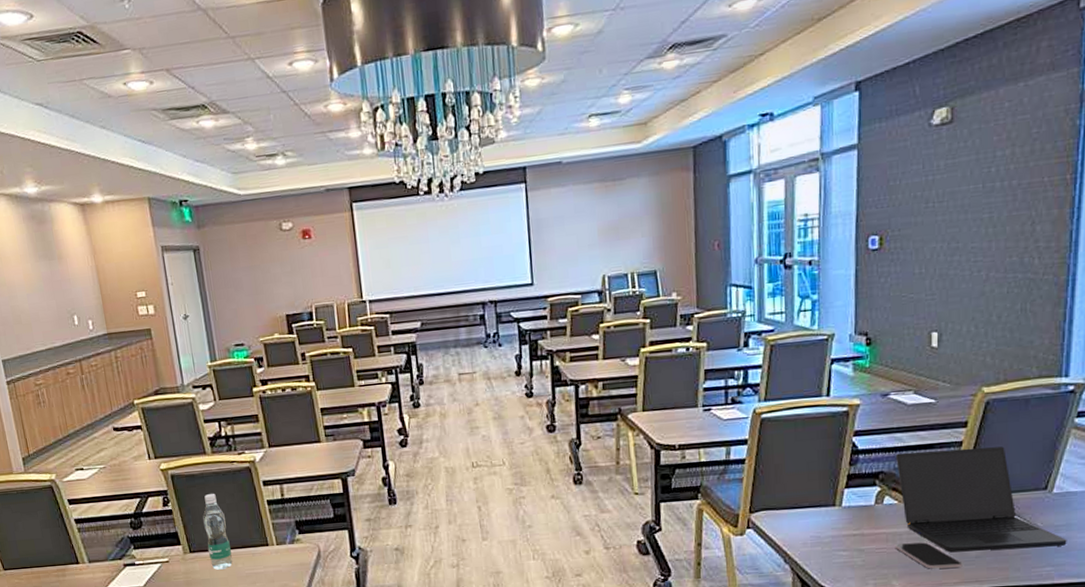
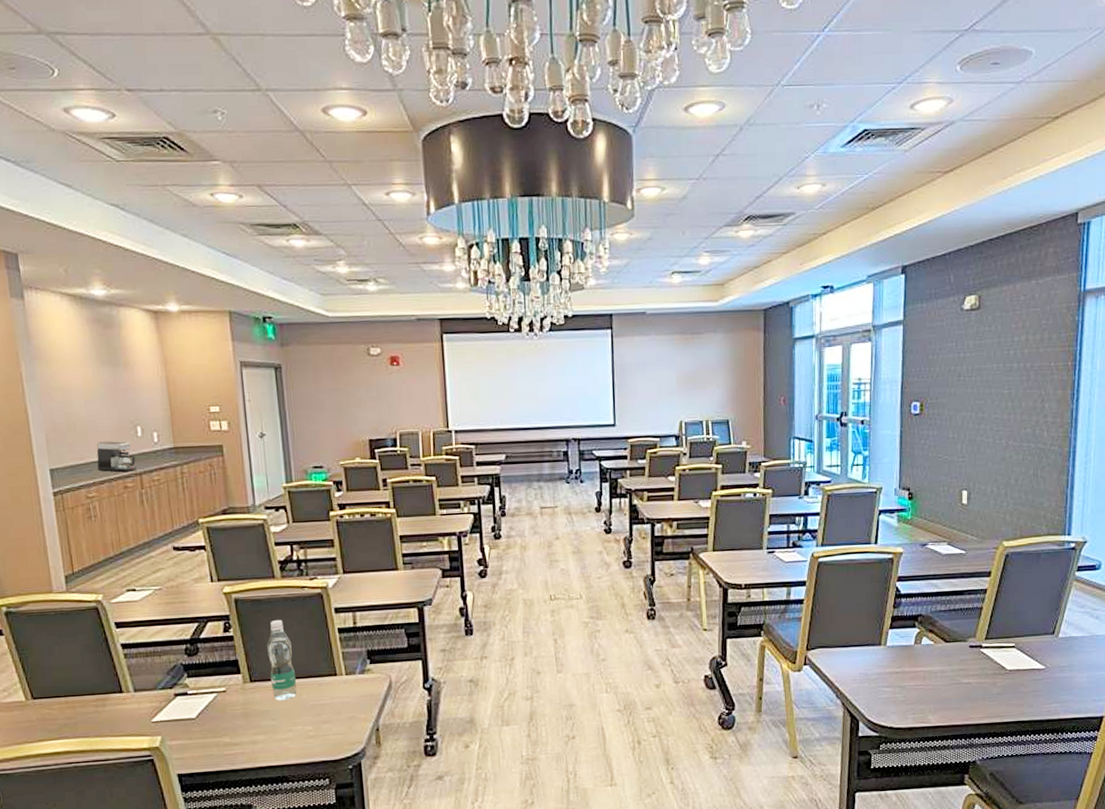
coffee maker: none [40,330,76,360] -> present [96,441,136,472]
smartphone: present [894,542,963,569] -> none [931,680,987,705]
laptop: present [896,446,1067,553] -> none [933,595,1070,690]

